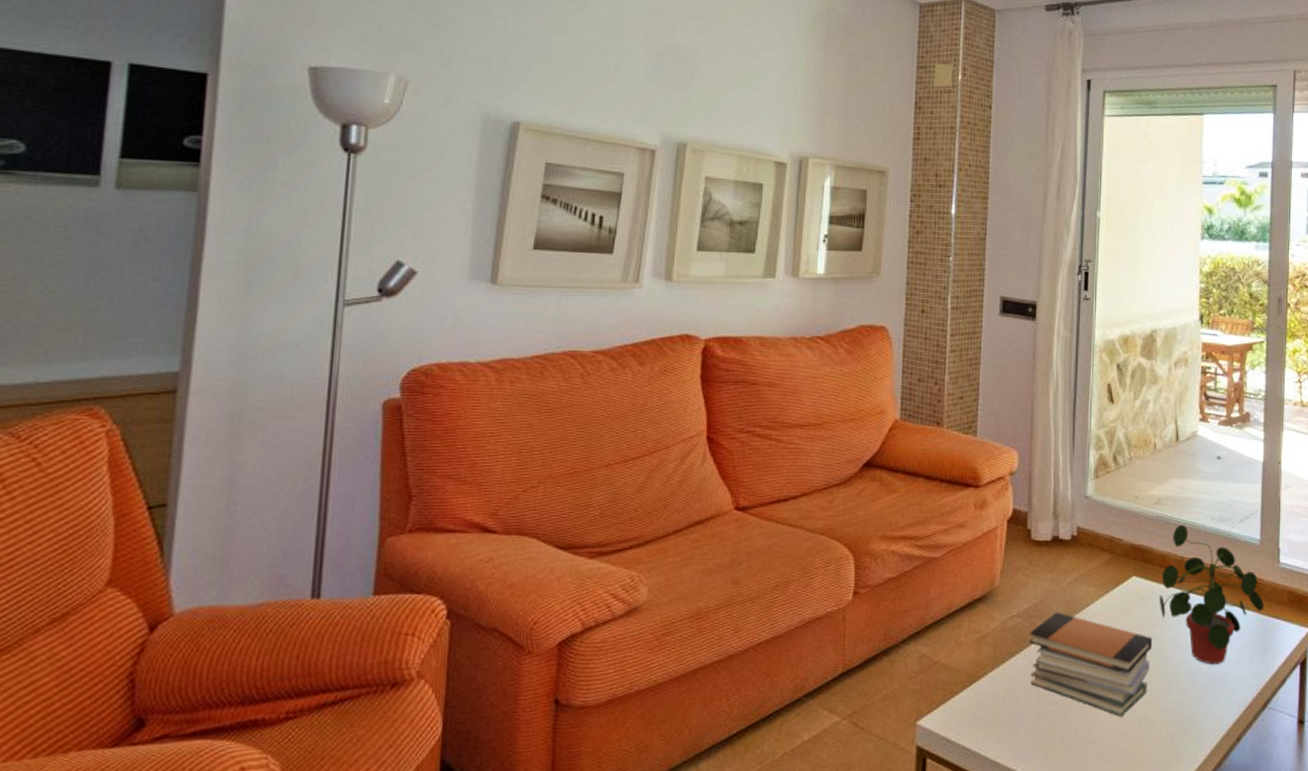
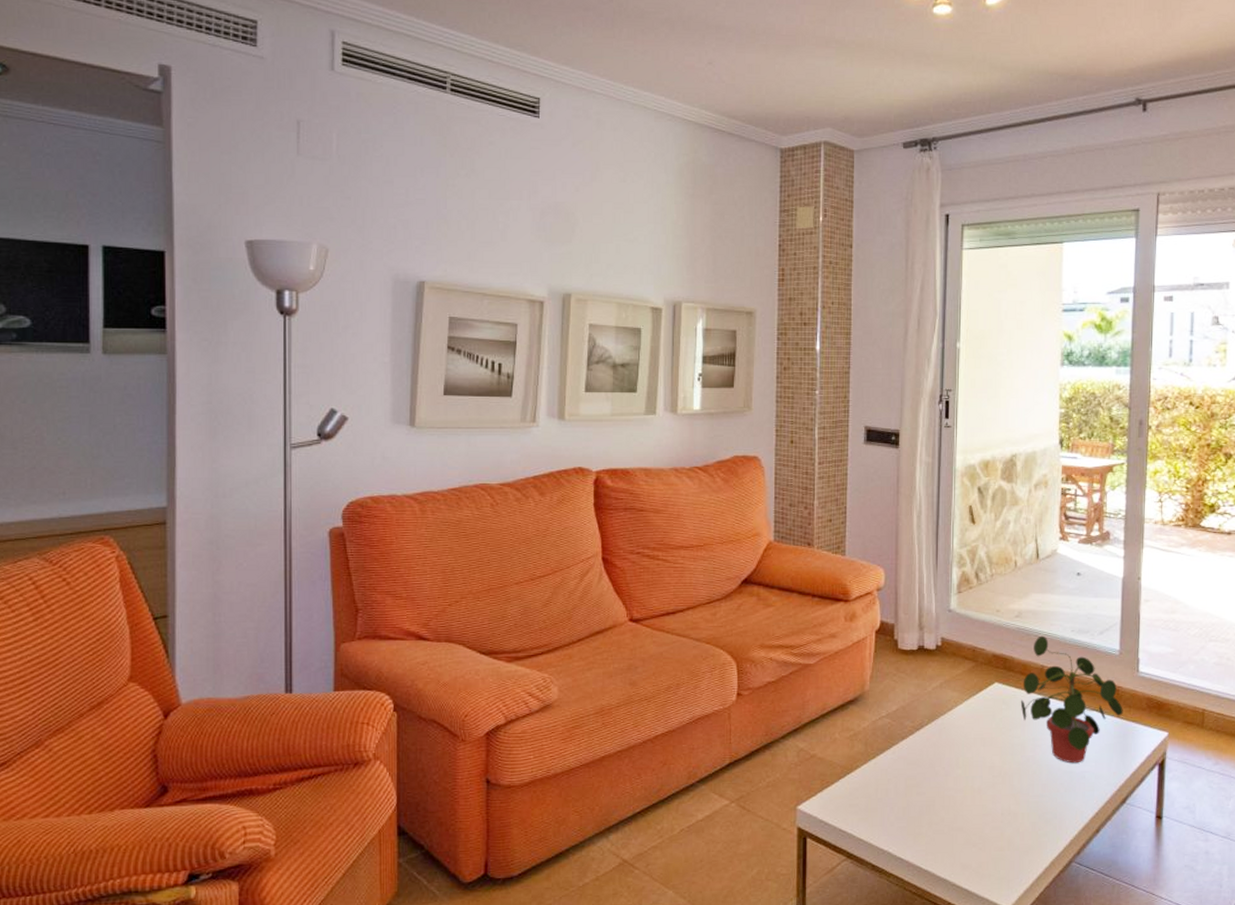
book stack: present [1029,612,1153,716] -> none [898,713,1015,807]

